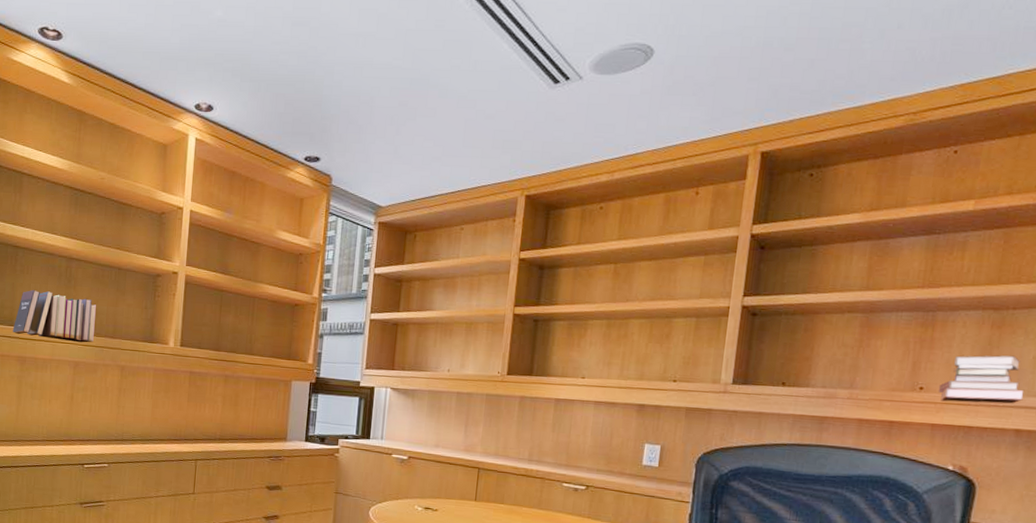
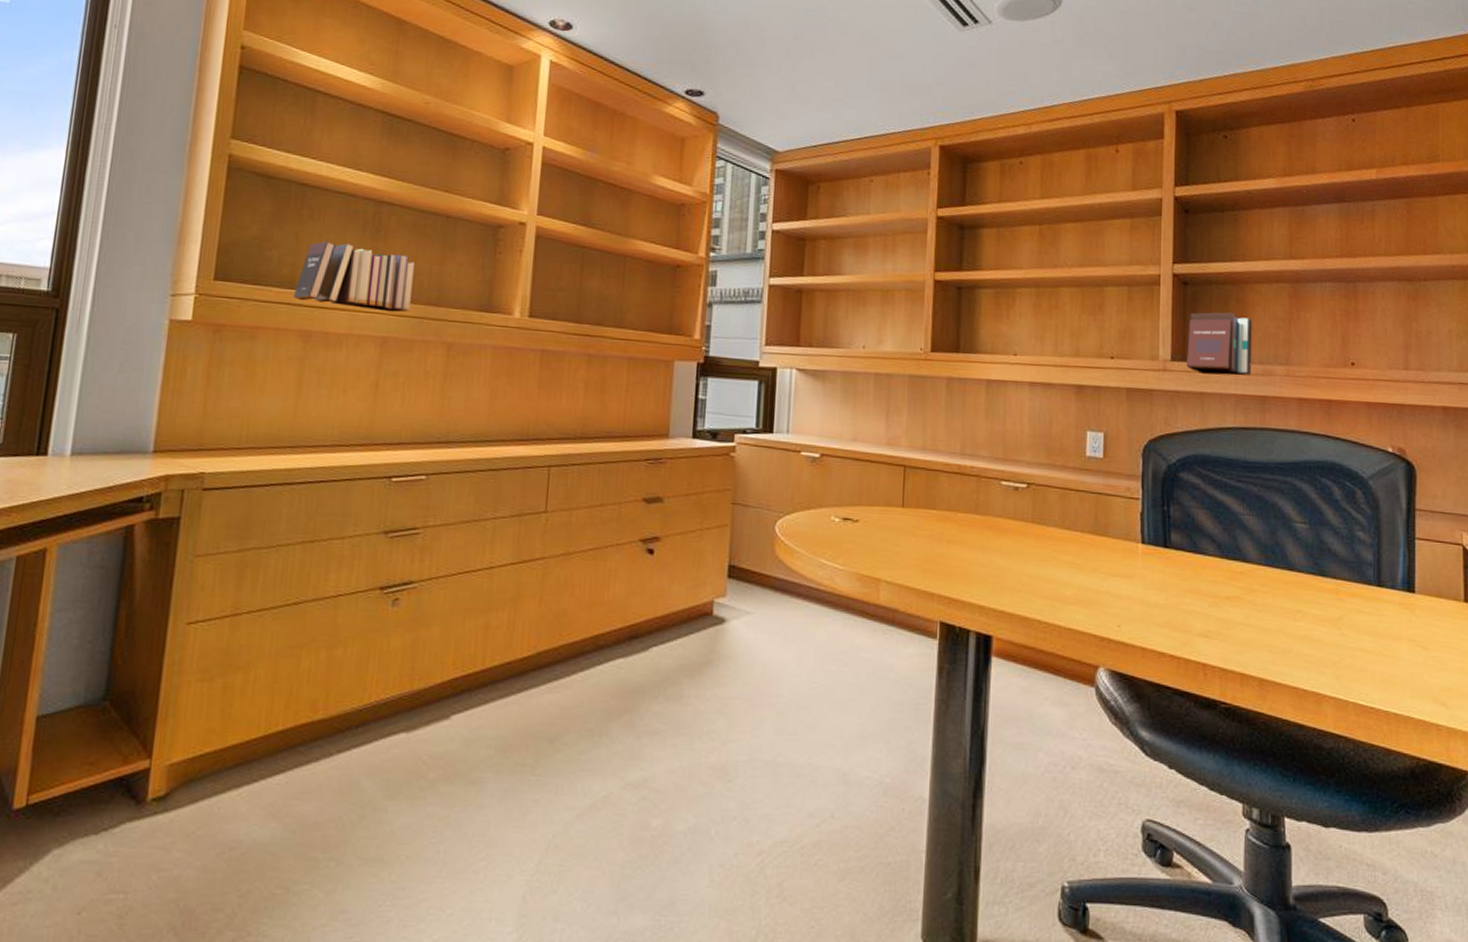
books: none [747,340,819,398] -> present [1187,312,1253,376]
books: present [938,355,1025,404] -> none [1368,328,1445,380]

